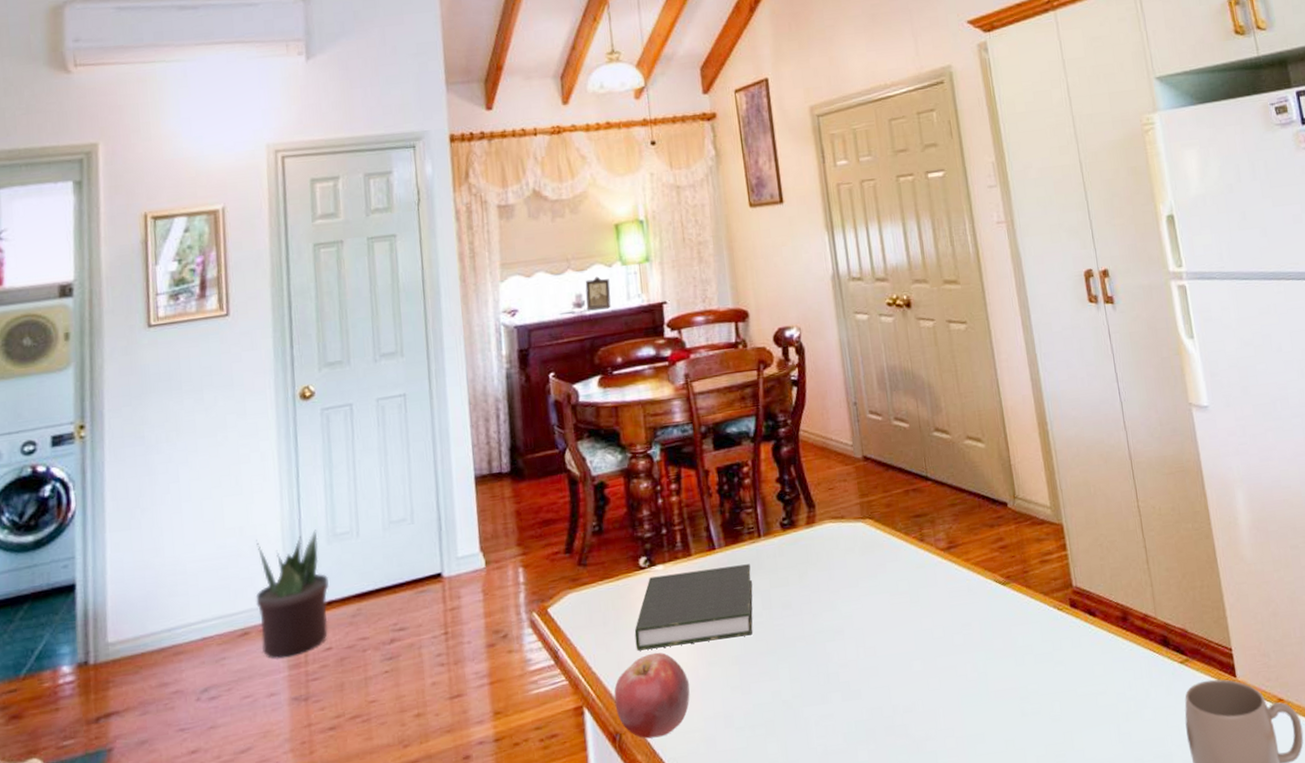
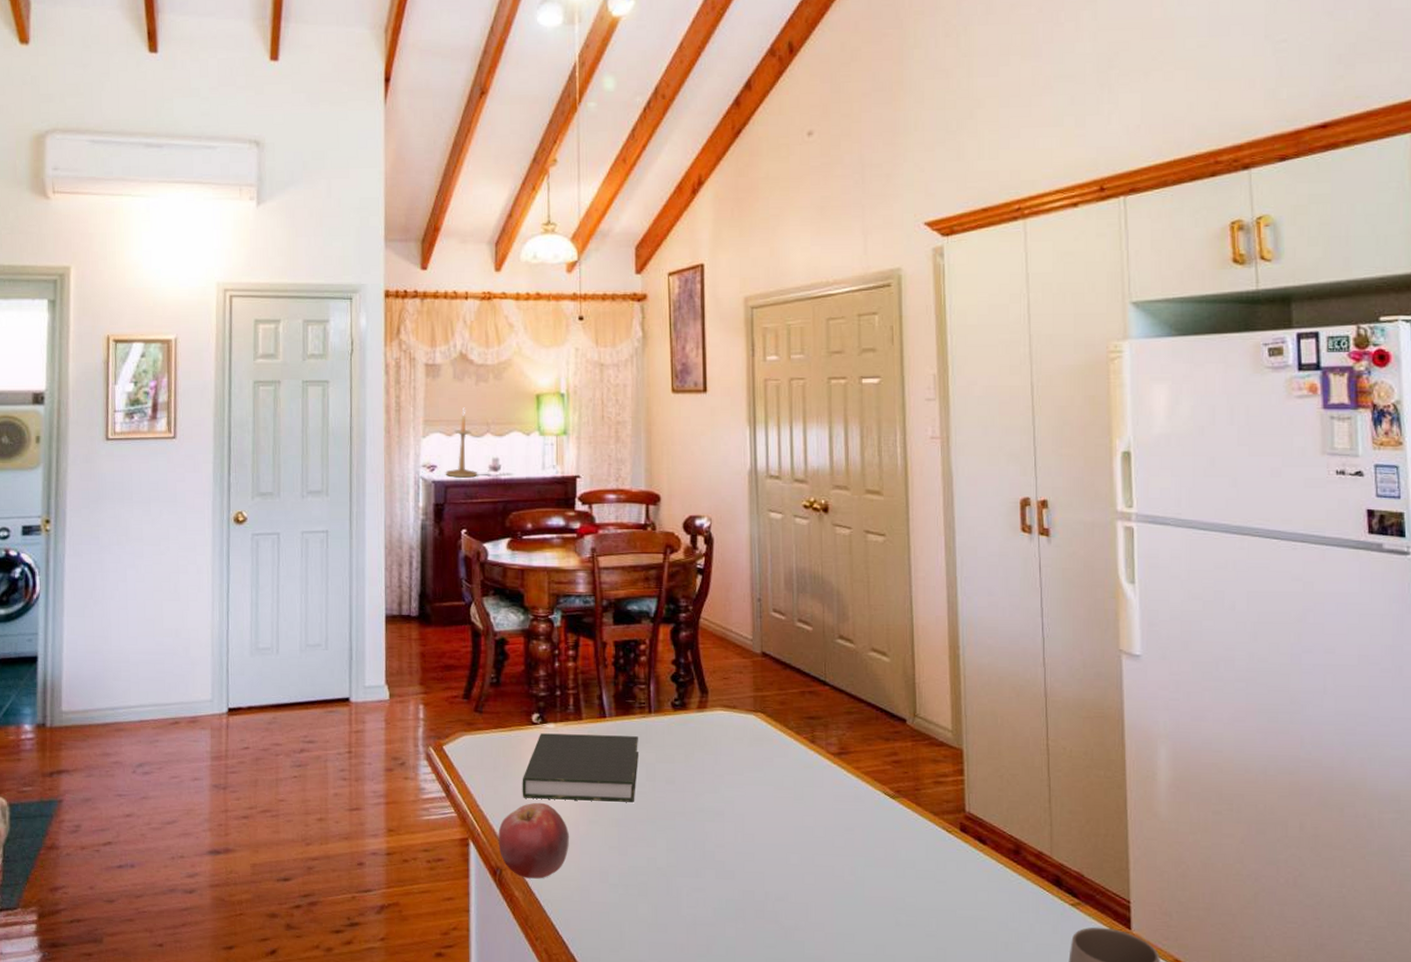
planter: present [256,529,329,658] -> none [186,641,249,749]
candlestick: none [527,246,562,320] -> present [445,407,478,478]
photo frame: present [585,276,611,310] -> none [502,443,527,476]

